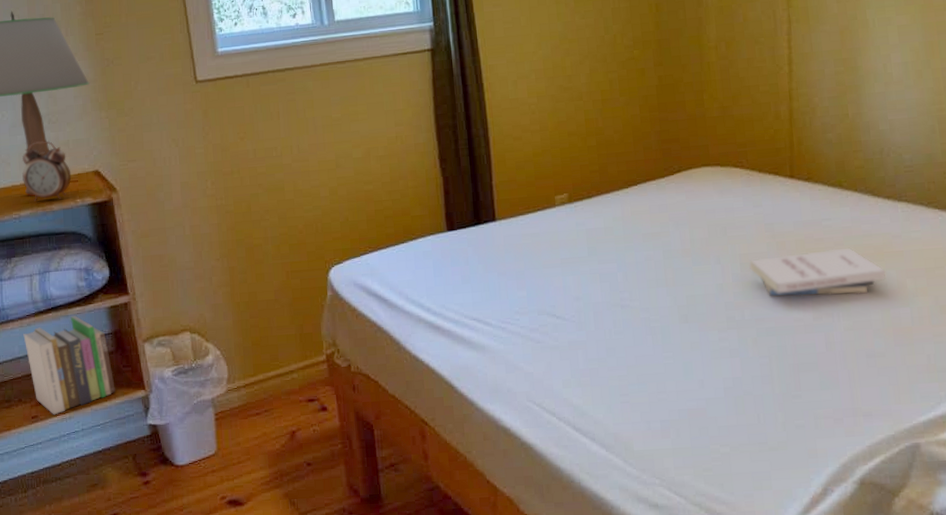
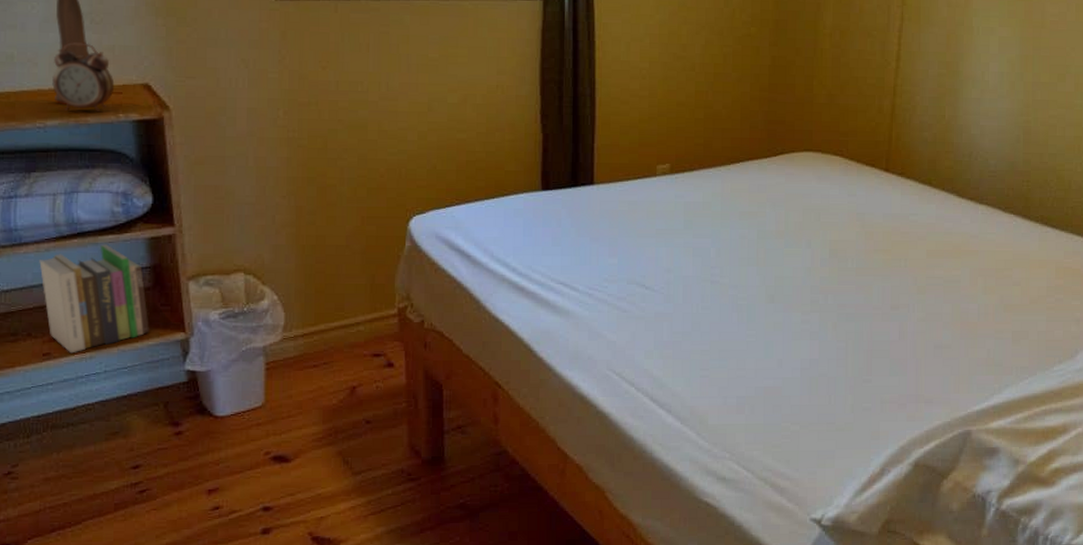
books: present [749,247,886,297] -> none [838,243,961,287]

